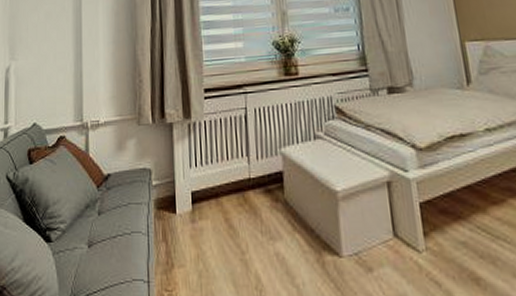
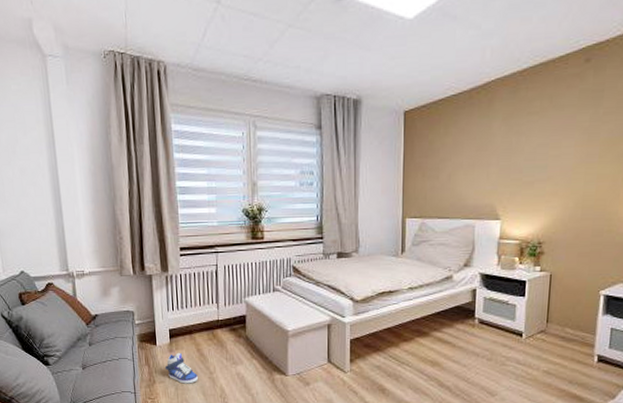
sneaker: none [185,223,228,269] -> present [164,352,199,384]

